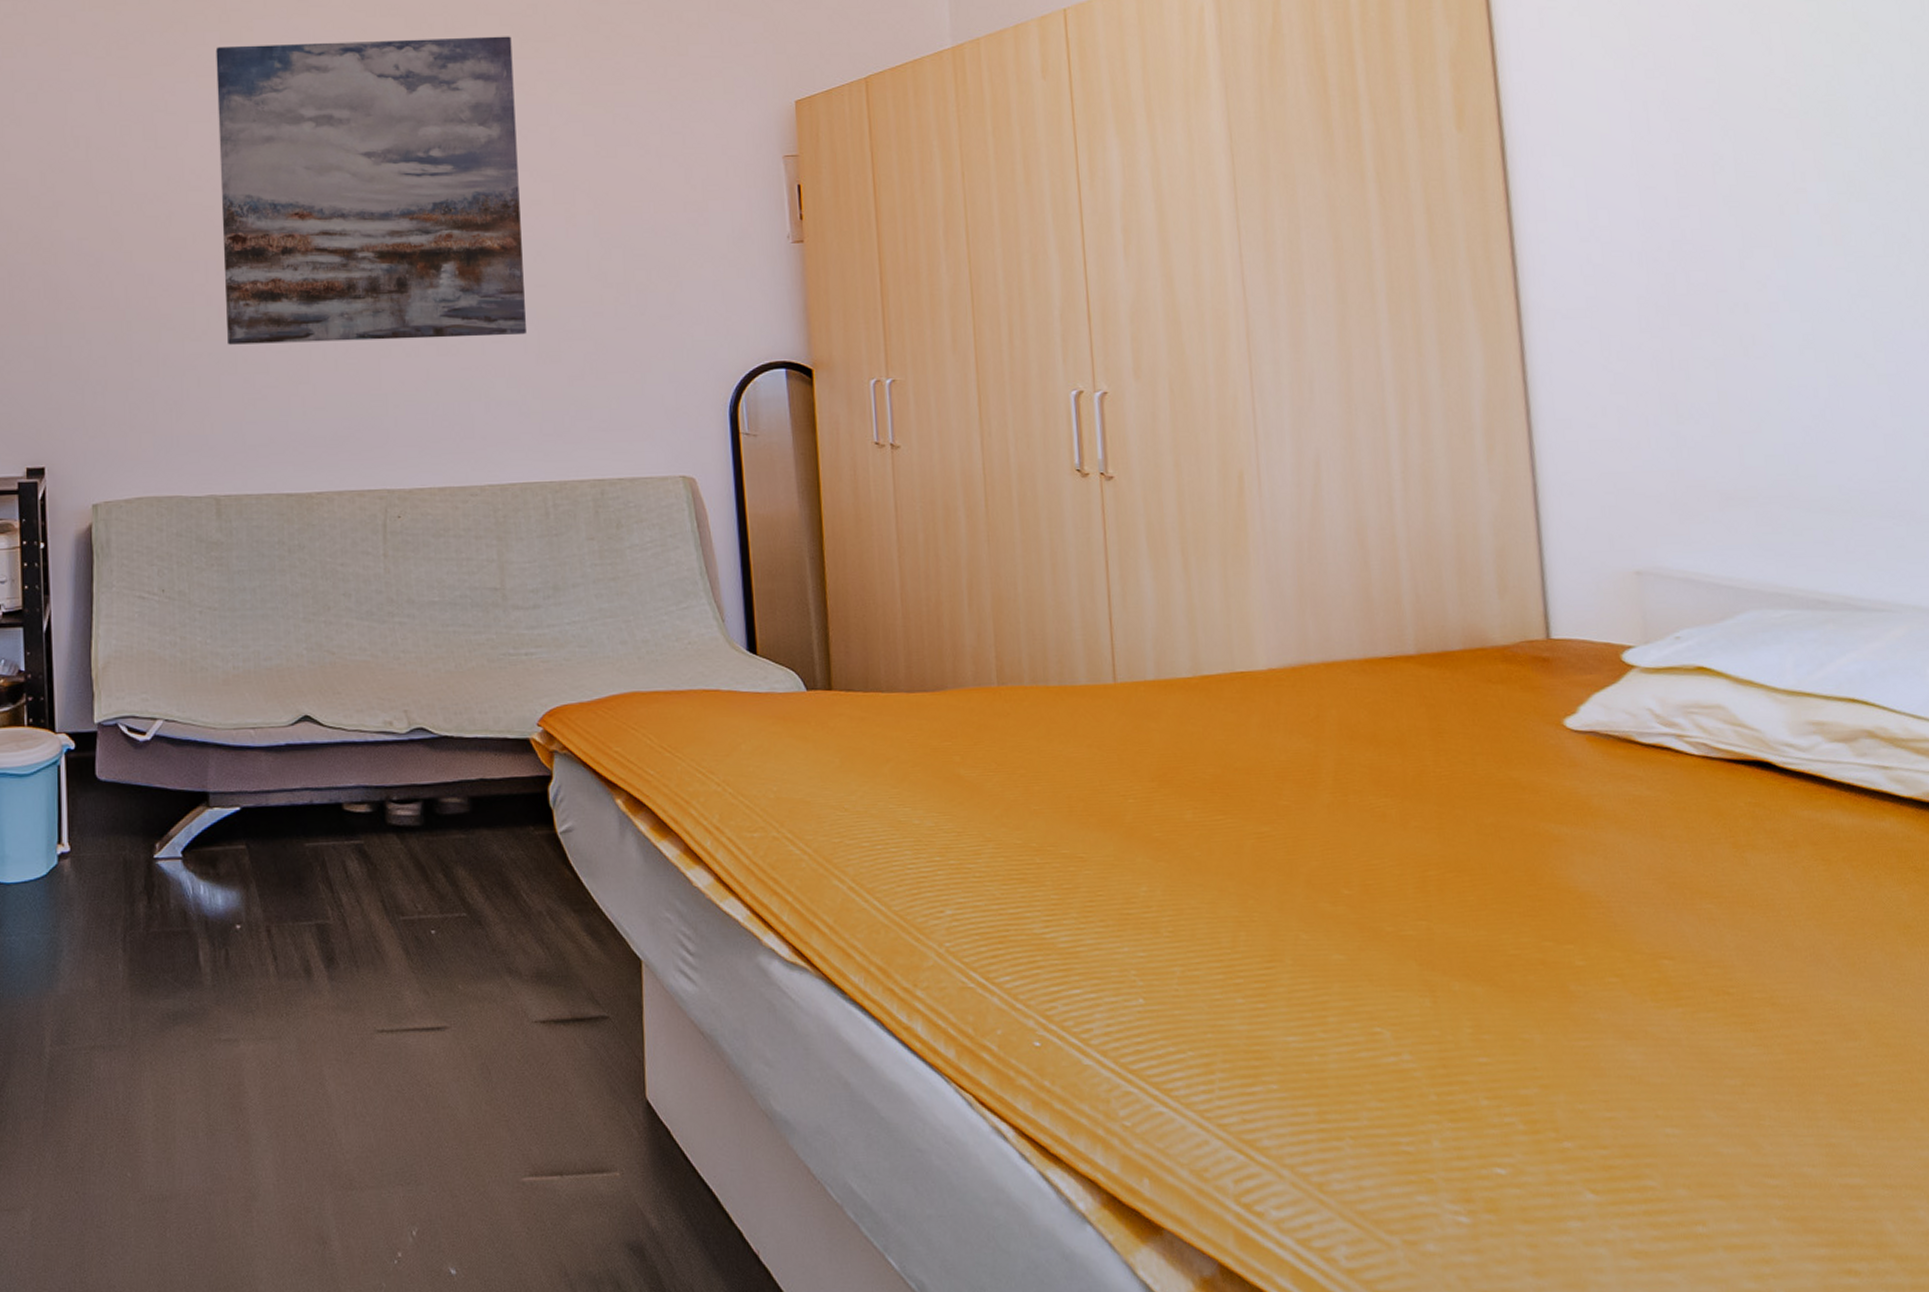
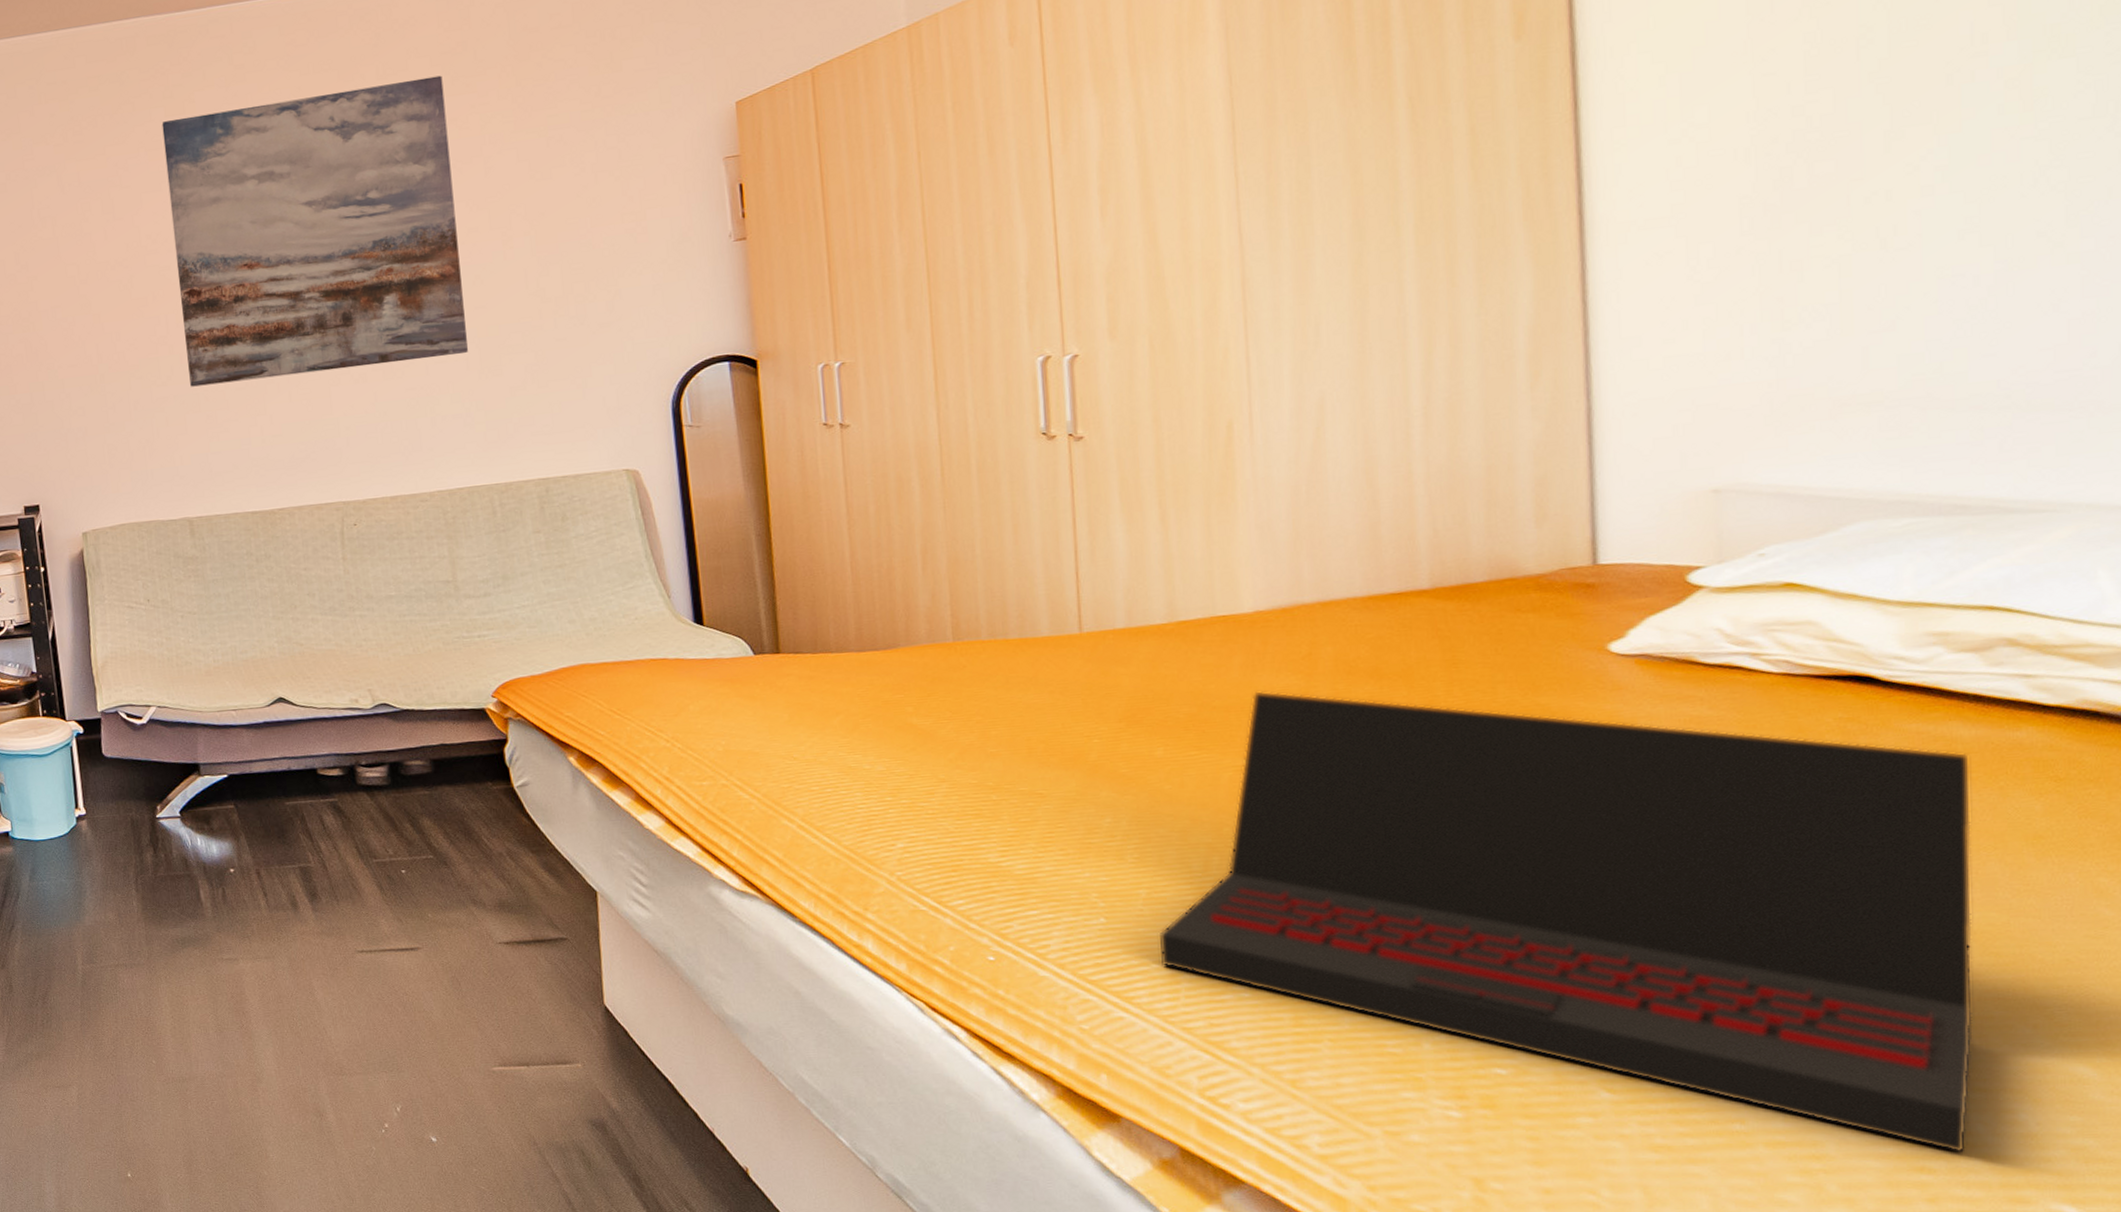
laptop: none [1194,753,1882,1253] -> present [1160,691,1973,1153]

